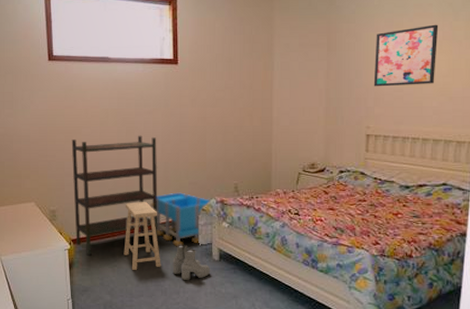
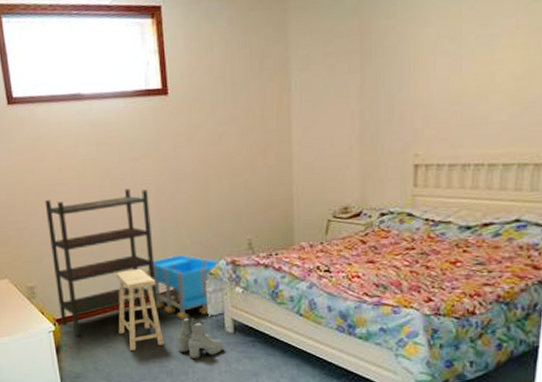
wall art: present [373,24,439,87] -> none [422,9,511,102]

